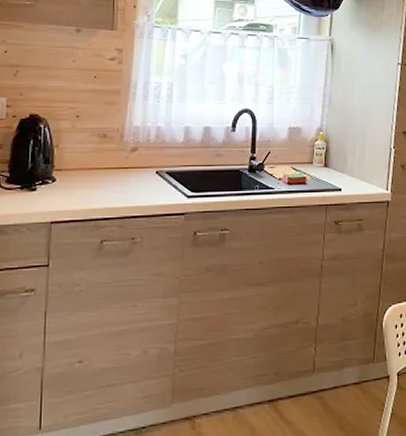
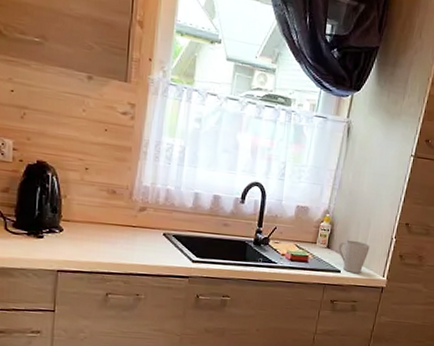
mug: none [336,155,369,190] -> present [338,239,370,274]

